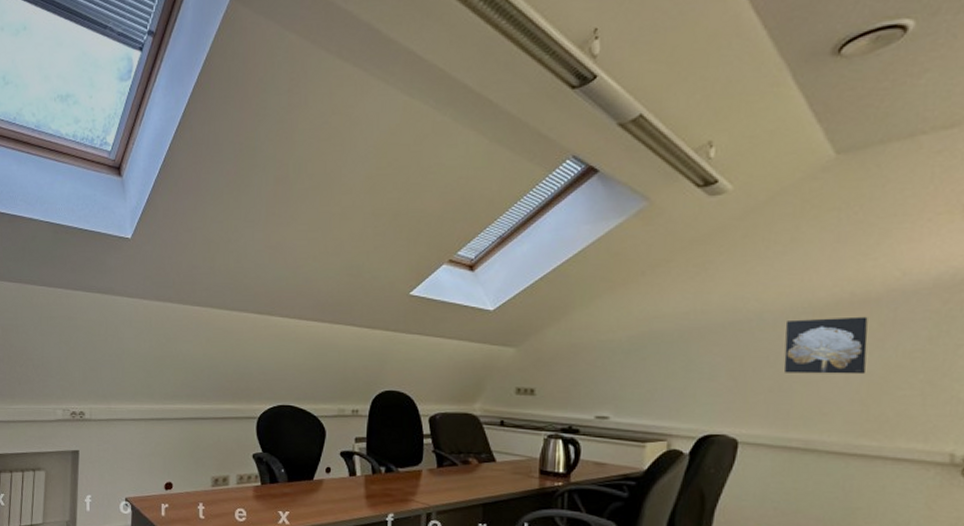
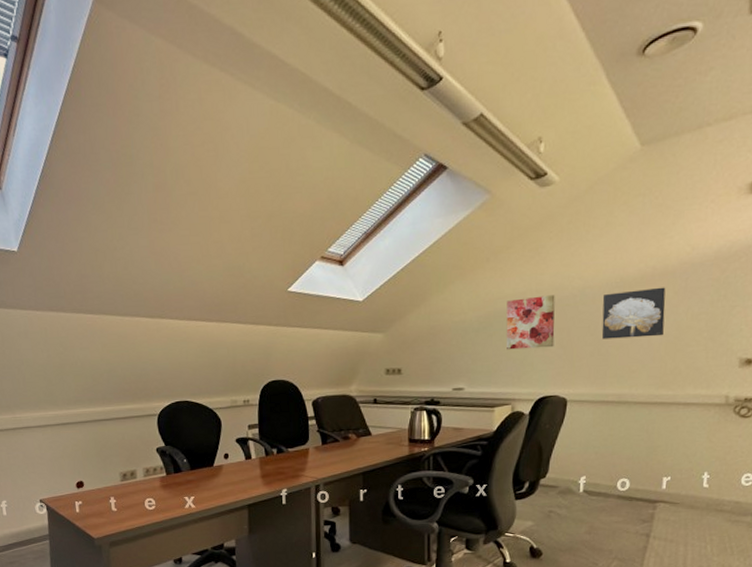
wall art: none [662,317,725,378] -> present [506,295,555,350]

